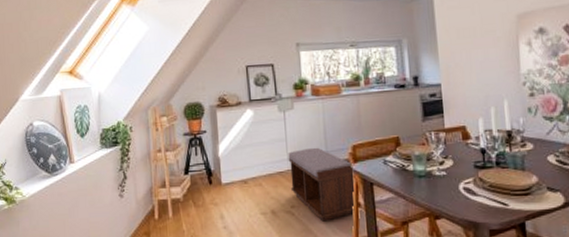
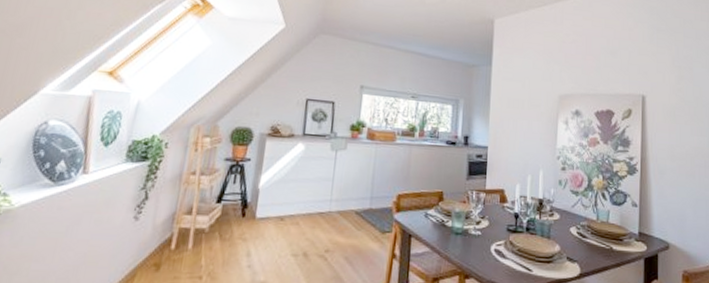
bench: present [288,147,355,222] -> none [328,191,397,270]

